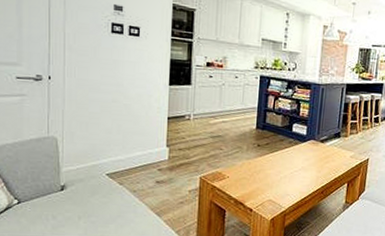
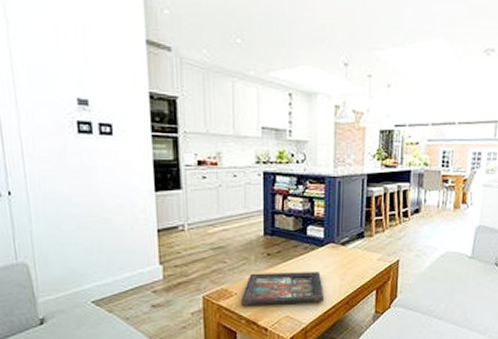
decorative tray: none [231,160,303,190] -> present [240,272,325,306]

